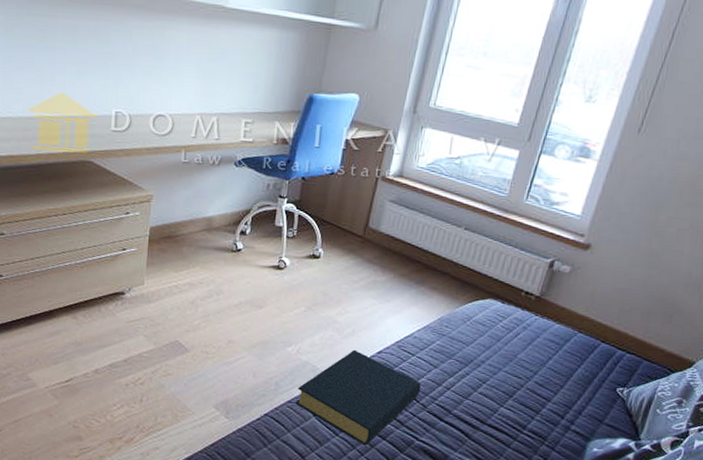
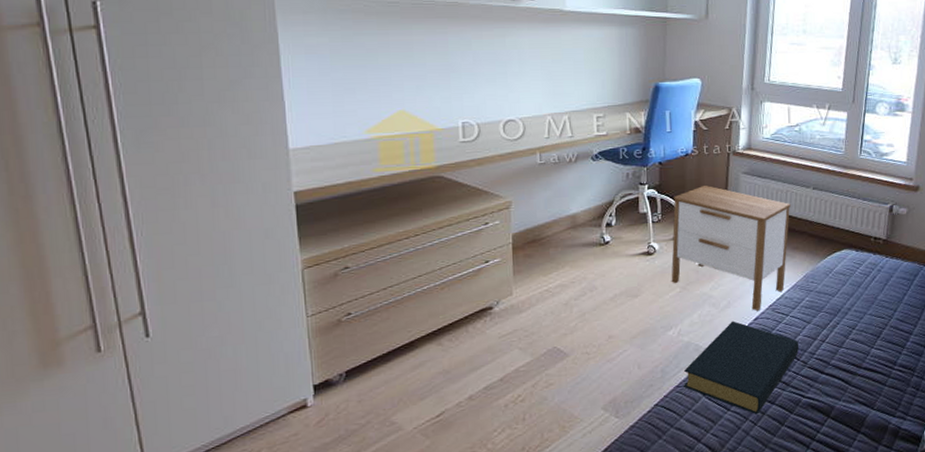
nightstand: none [297,207,437,345] -> present [671,185,791,311]

